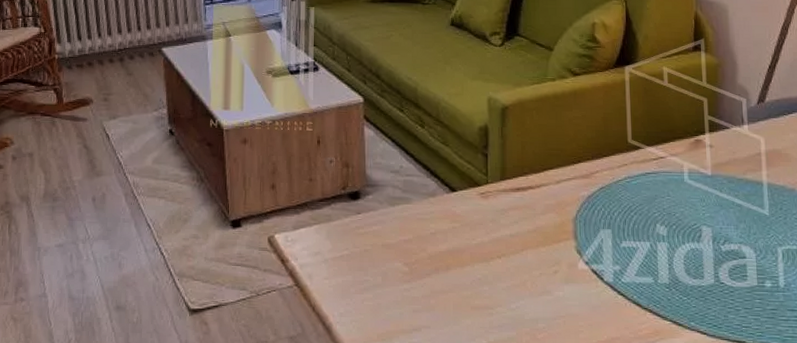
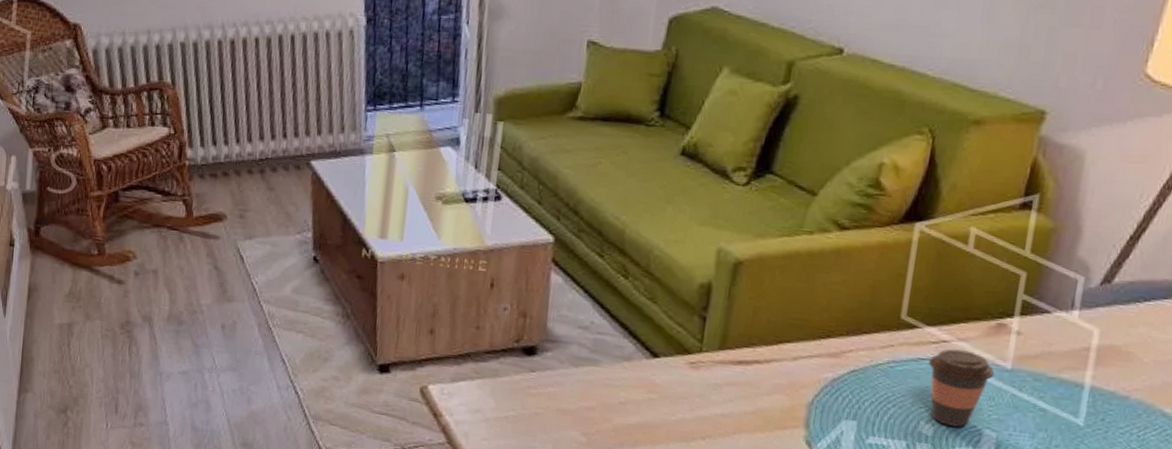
coffee cup: none [653,163,701,226] -> present [928,349,995,427]

